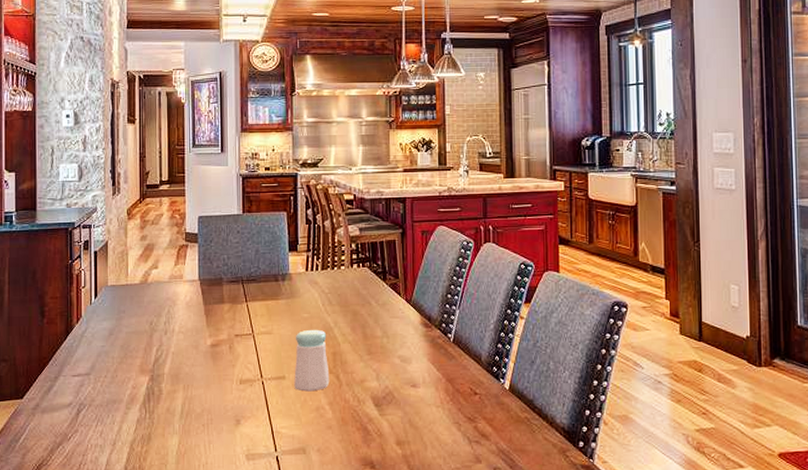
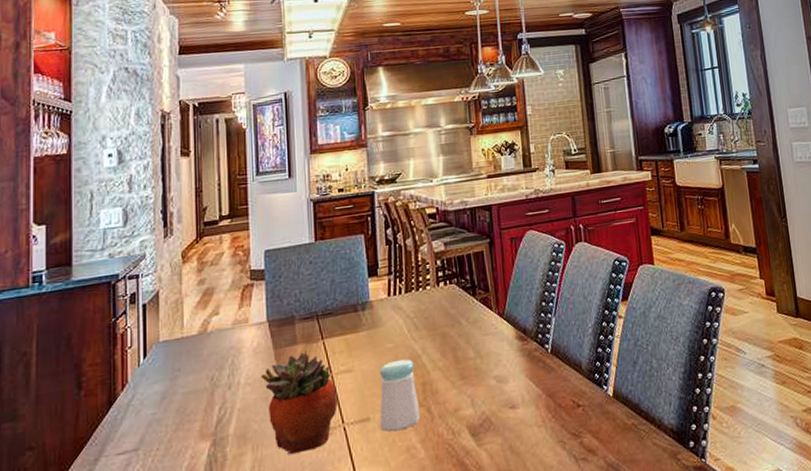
succulent planter: none [192,310,258,398] -> present [260,350,338,455]

